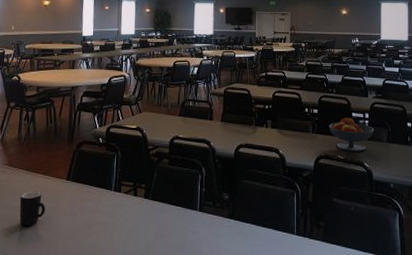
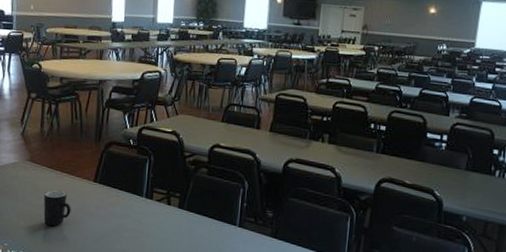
fruit bowl: present [329,117,374,152] -> none [397,137,452,179]

